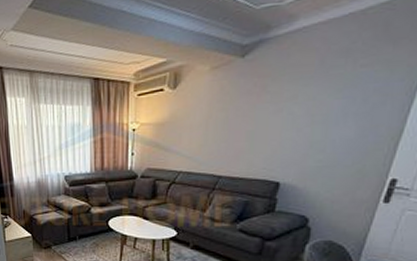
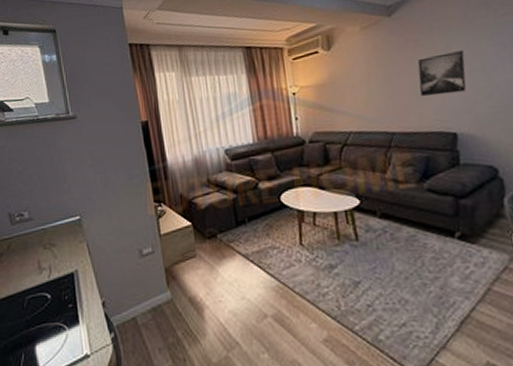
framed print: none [254,101,309,145] -> present [417,51,467,97]

